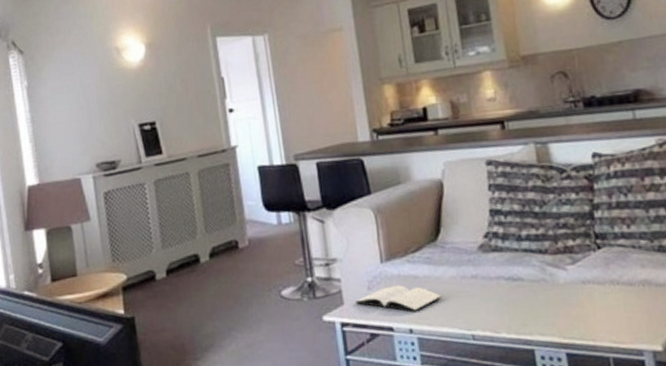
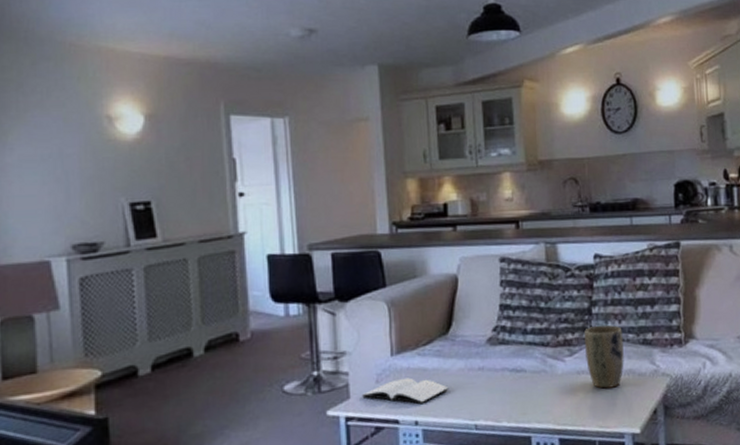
plant pot: none [587,230,637,300] -> present [584,325,624,389]

